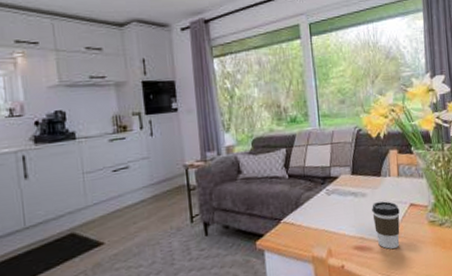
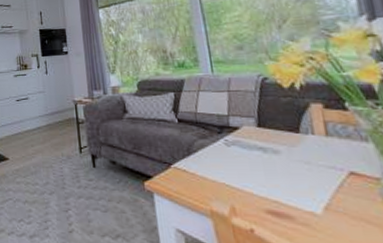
coffee cup: present [372,201,400,249] -> none [289,163,337,224]

